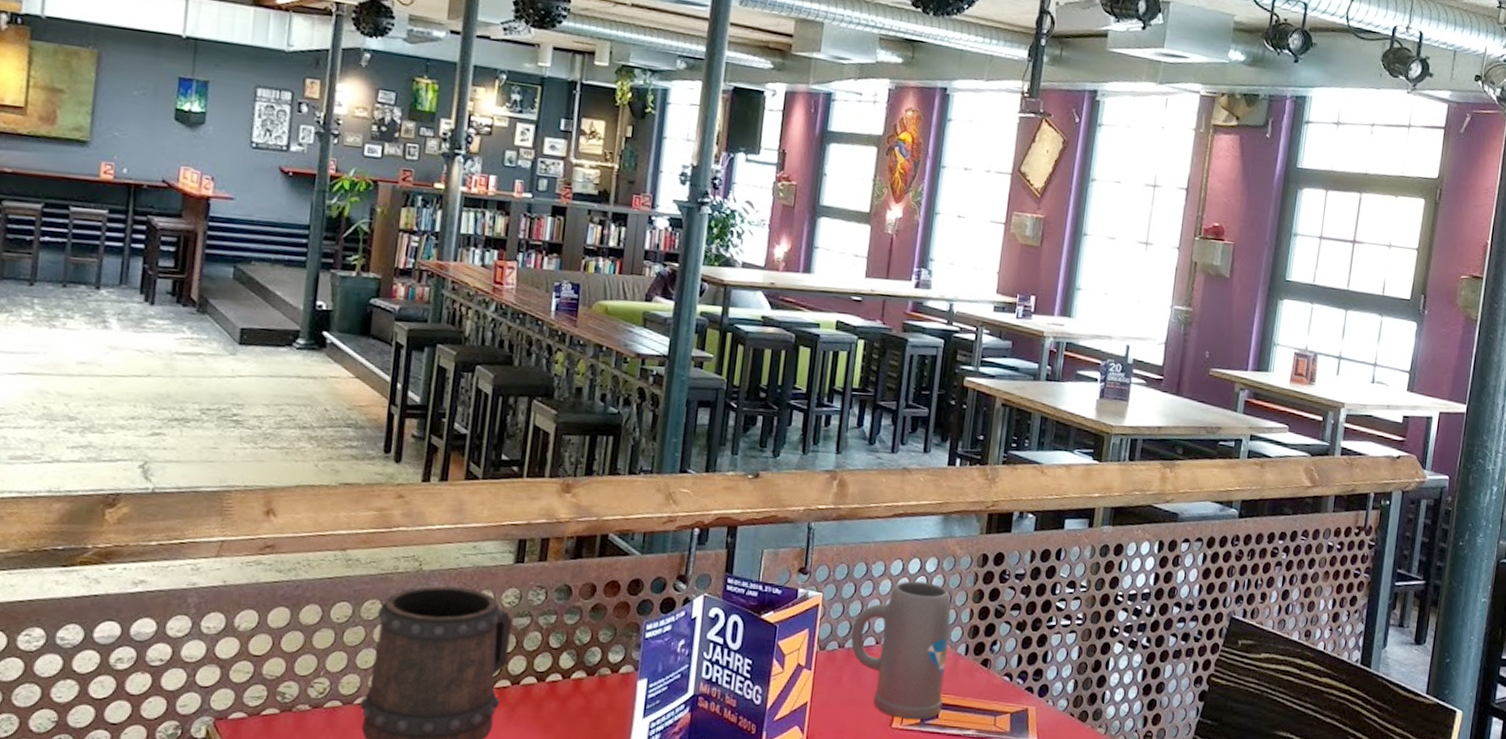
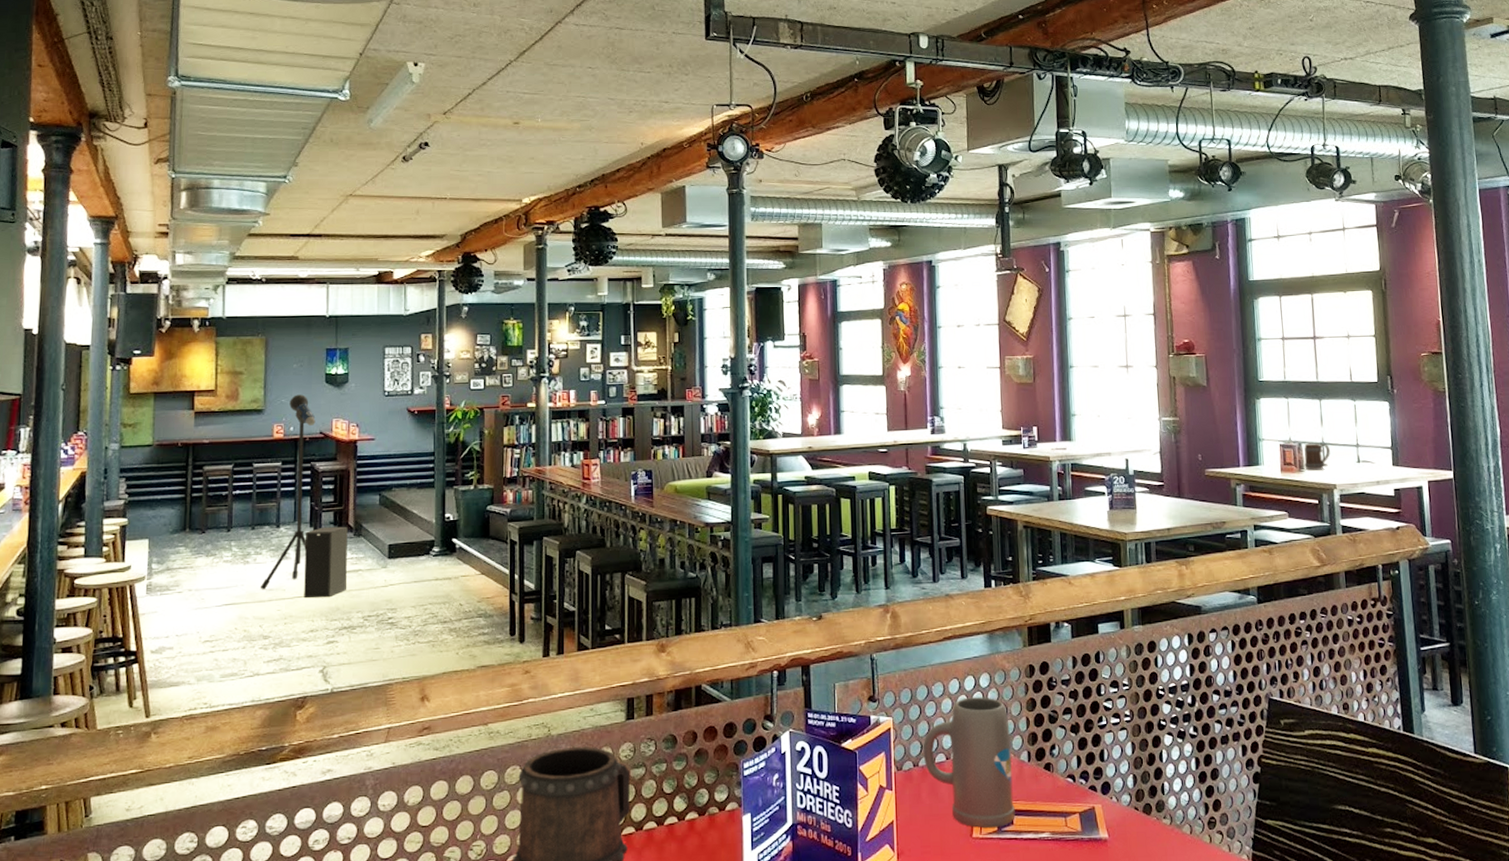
microphone stand: none [68,129,158,362] -> present [260,394,316,590]
speaker: none [125,296,190,382] -> present [304,526,348,599]
beer mug: none [1316,355,1346,385] -> present [1304,443,1330,470]

